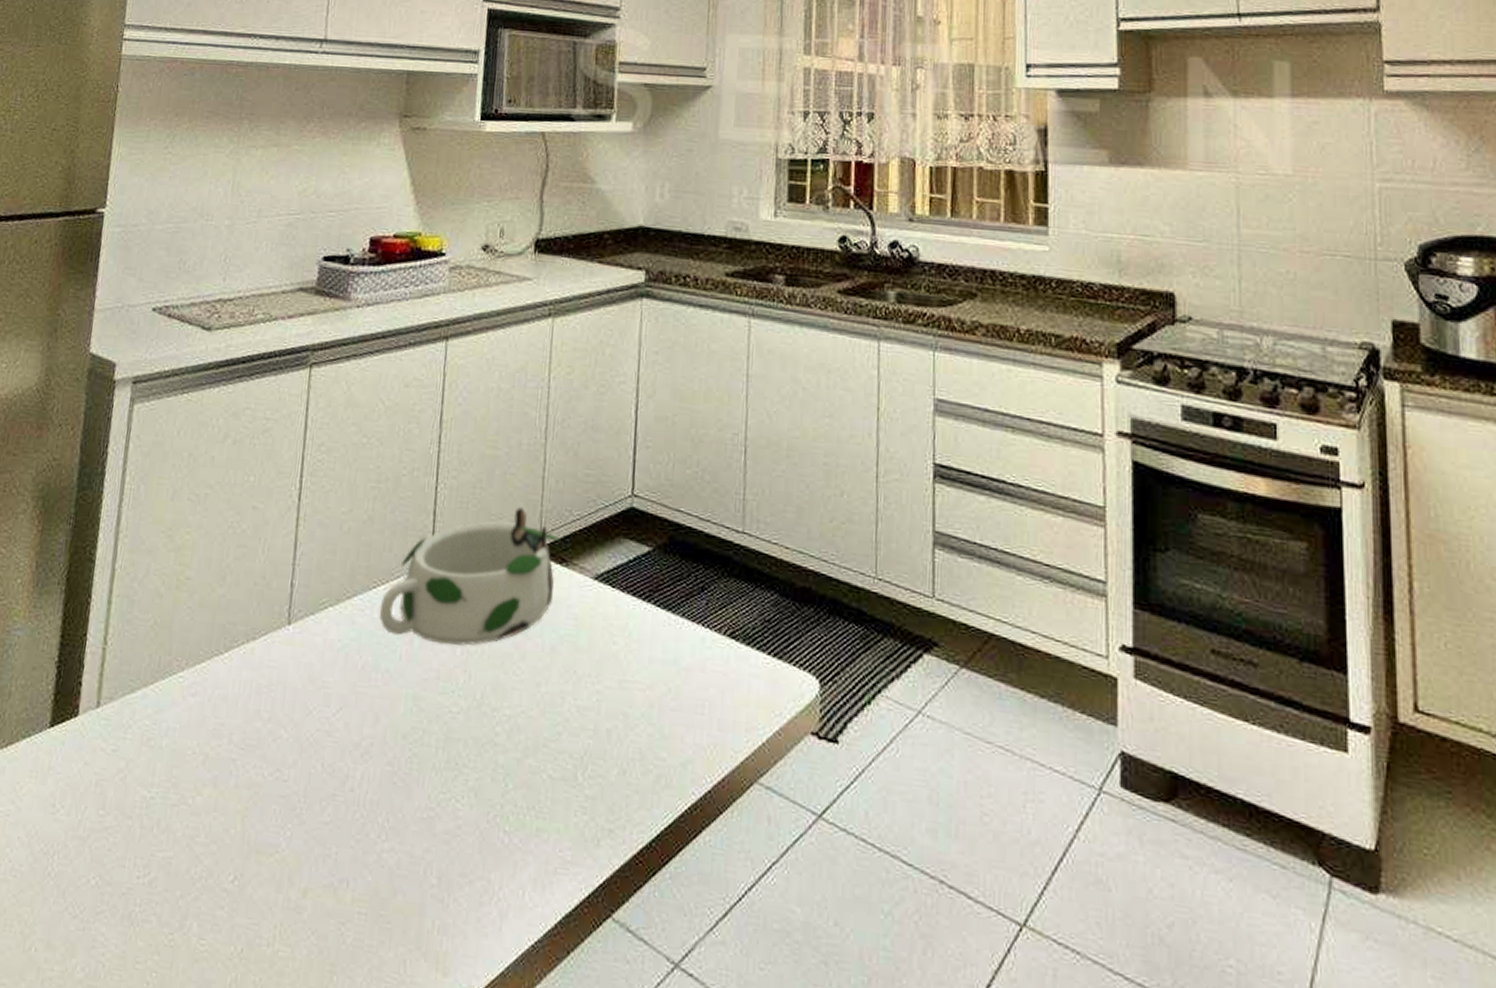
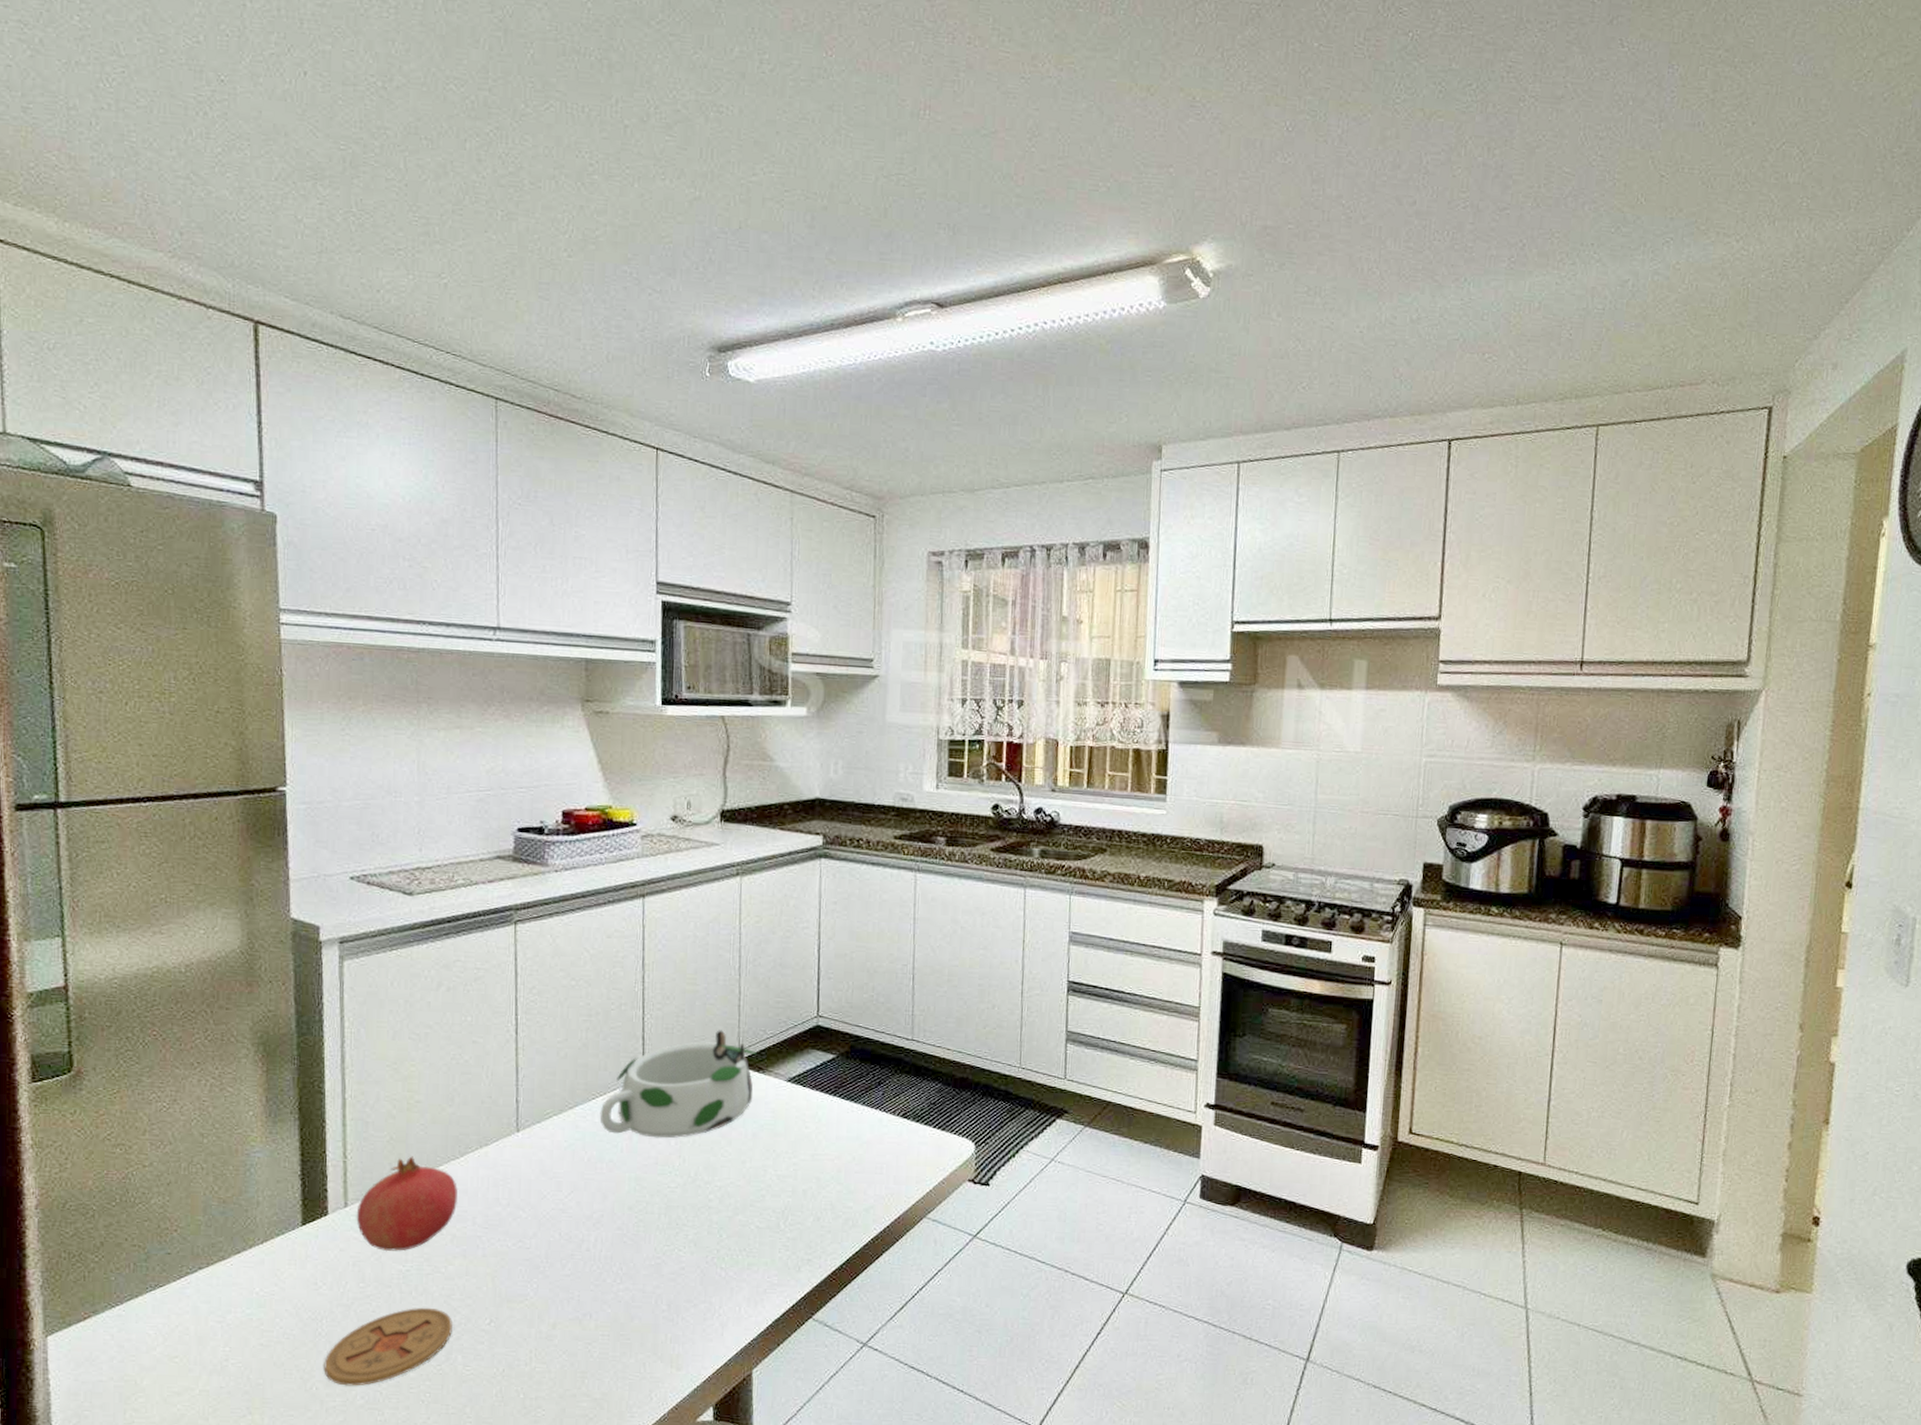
coaster: none [46,850,193,953] -> present [324,1307,452,1386]
fruit: none [106,647,218,772] -> present [356,1156,458,1252]

